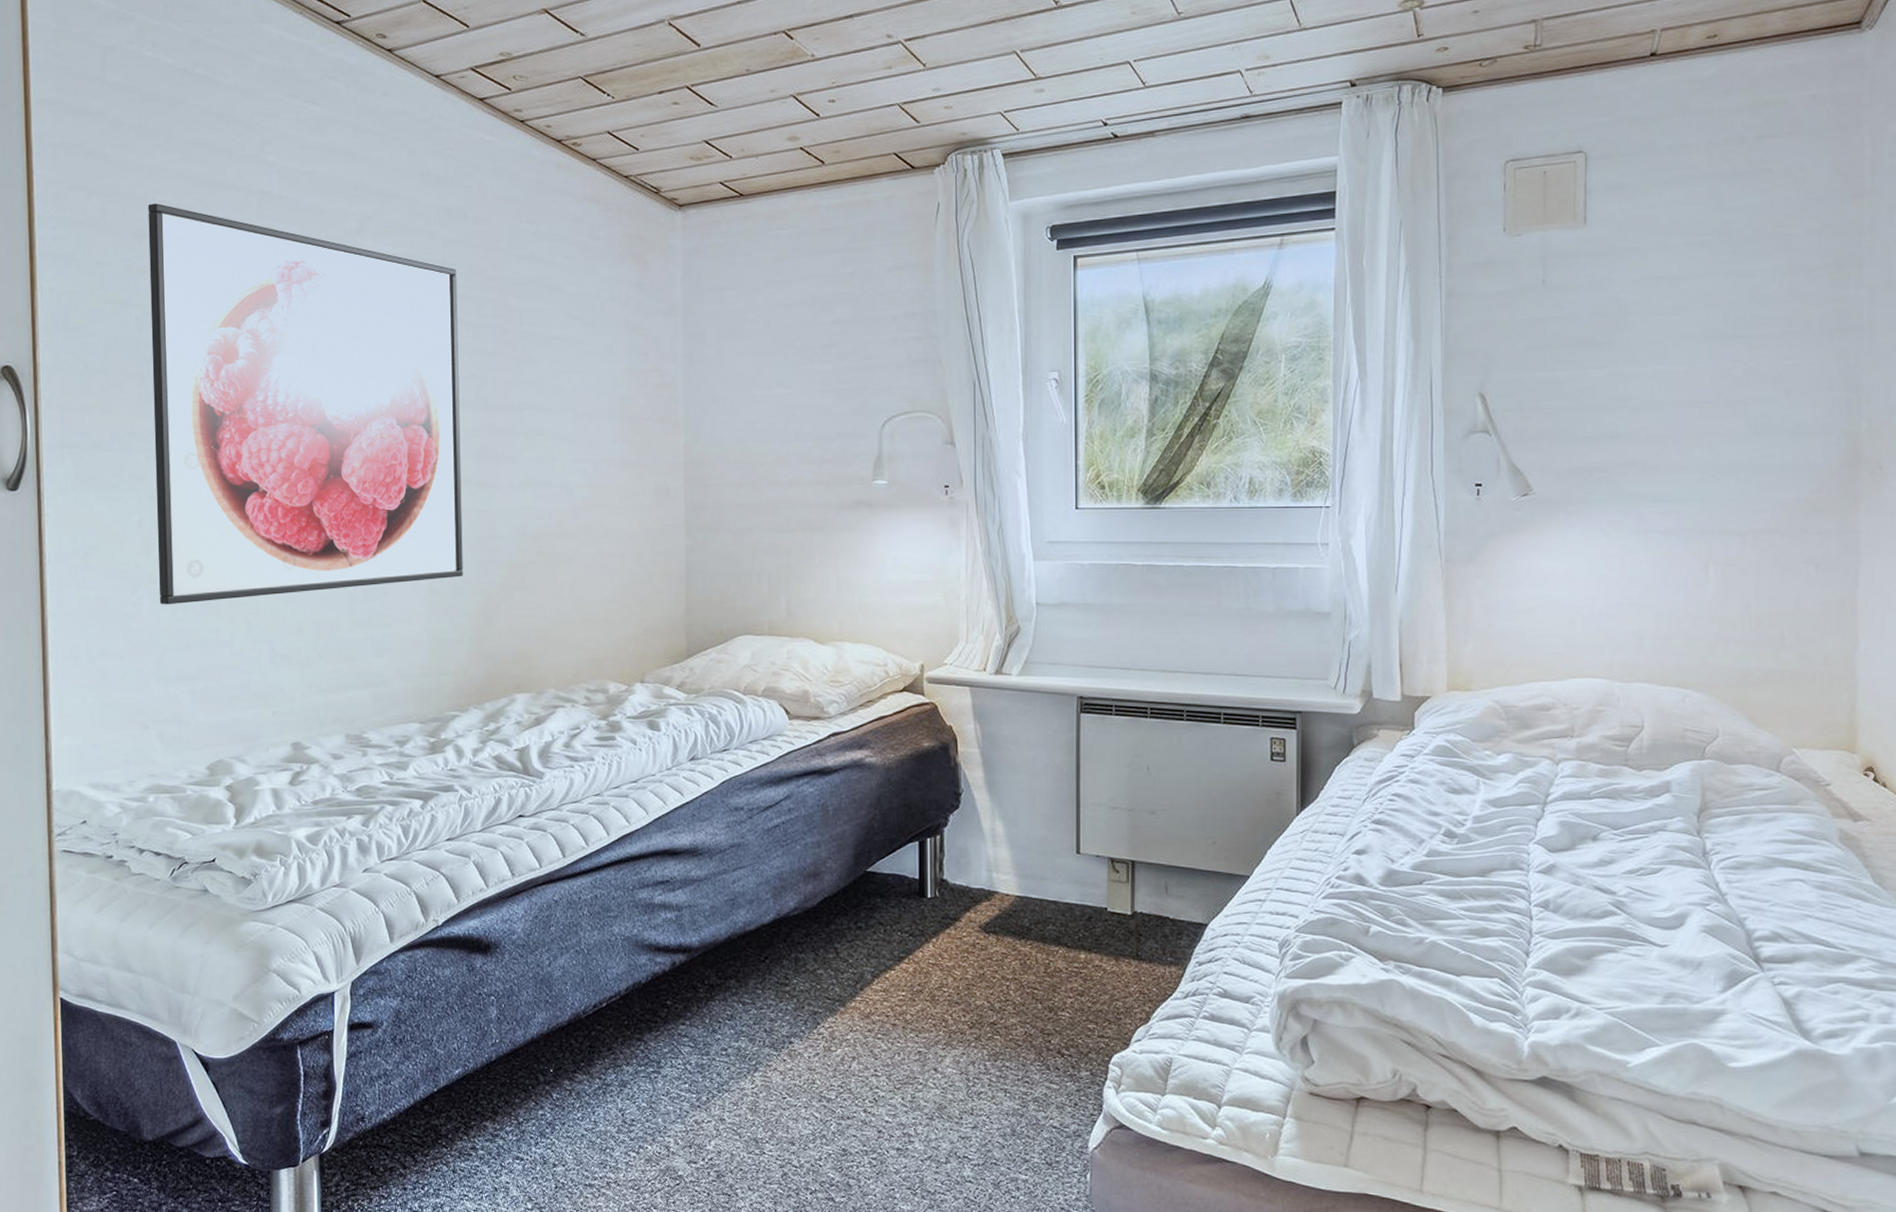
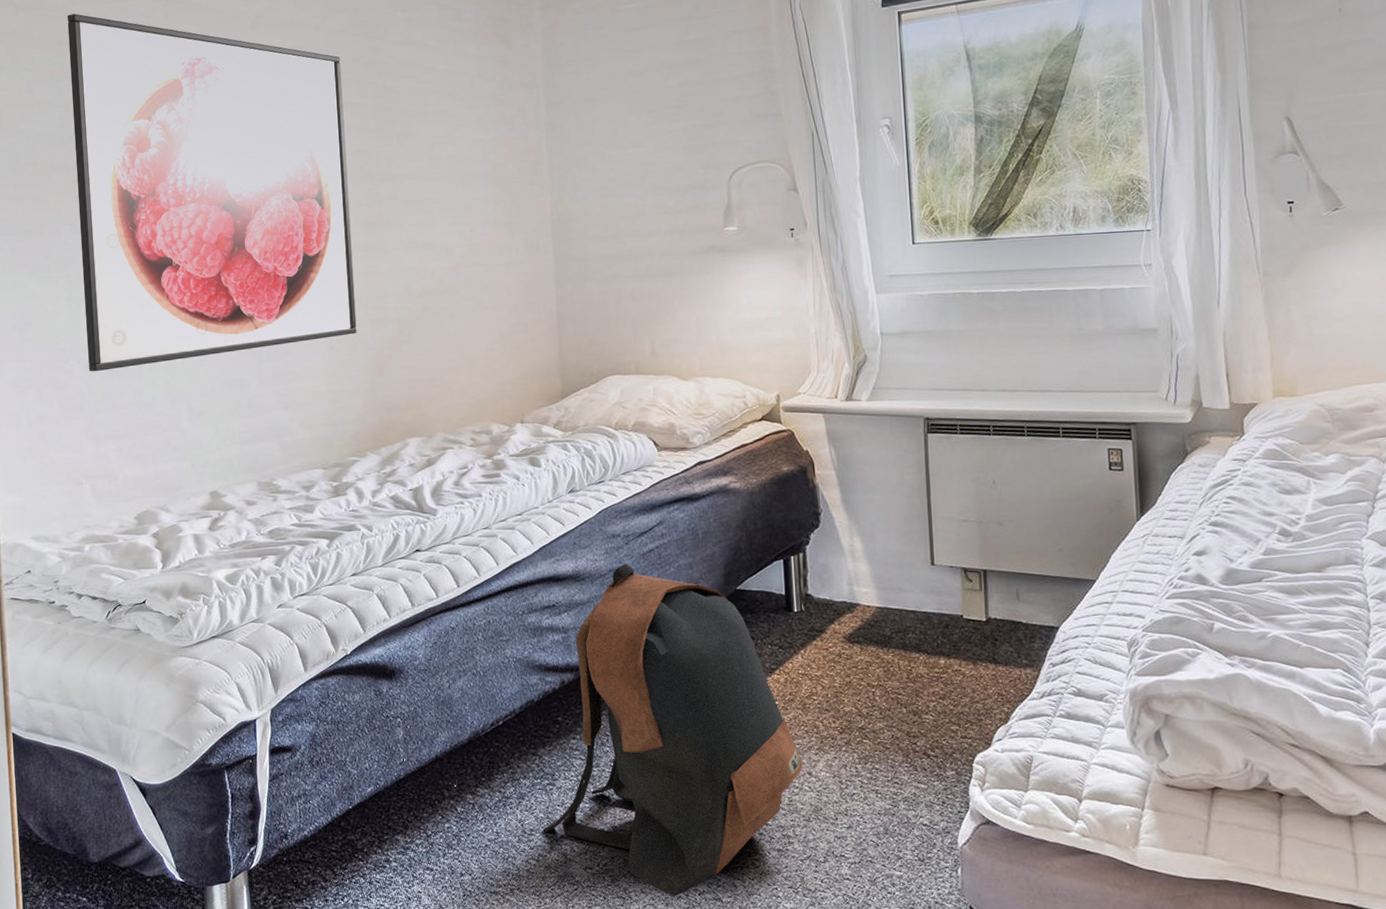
backpack: none [644,839,928,1195] -> present [542,563,803,897]

